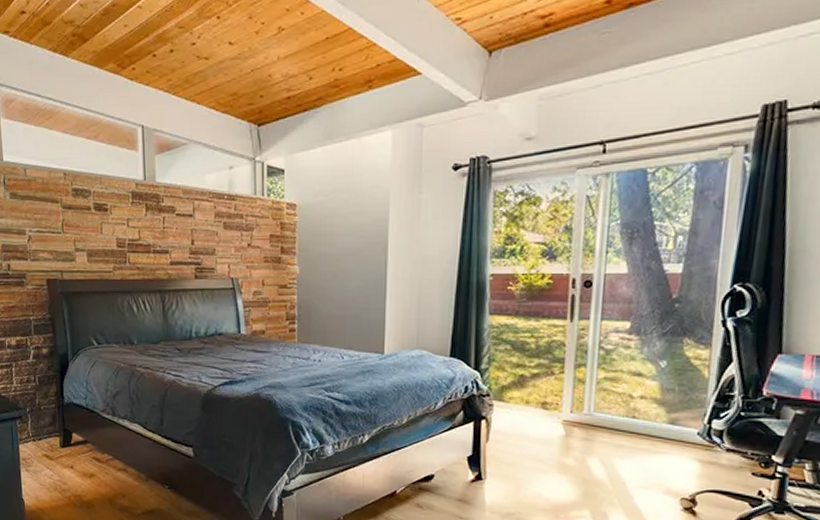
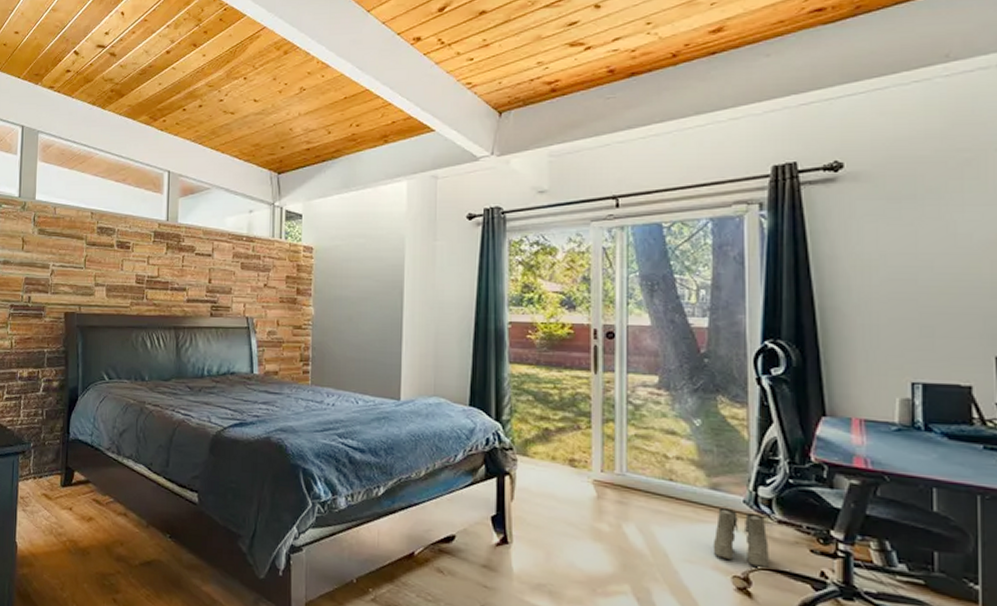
boots: none [665,439,716,491] -> present [713,507,769,569]

